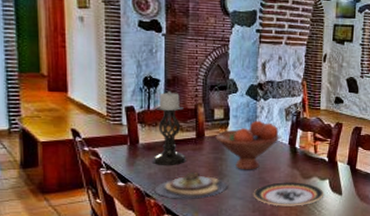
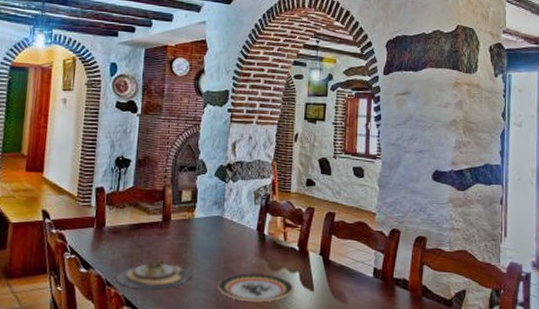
candle holder: present [153,91,186,165] -> none [117,172,152,251]
fruit bowl: present [215,120,280,170] -> none [181,203,248,259]

